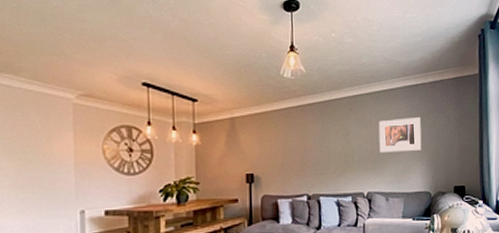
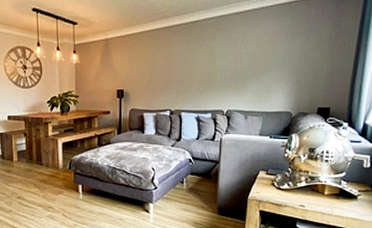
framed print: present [378,116,422,153] -> none [243,36,290,73]

